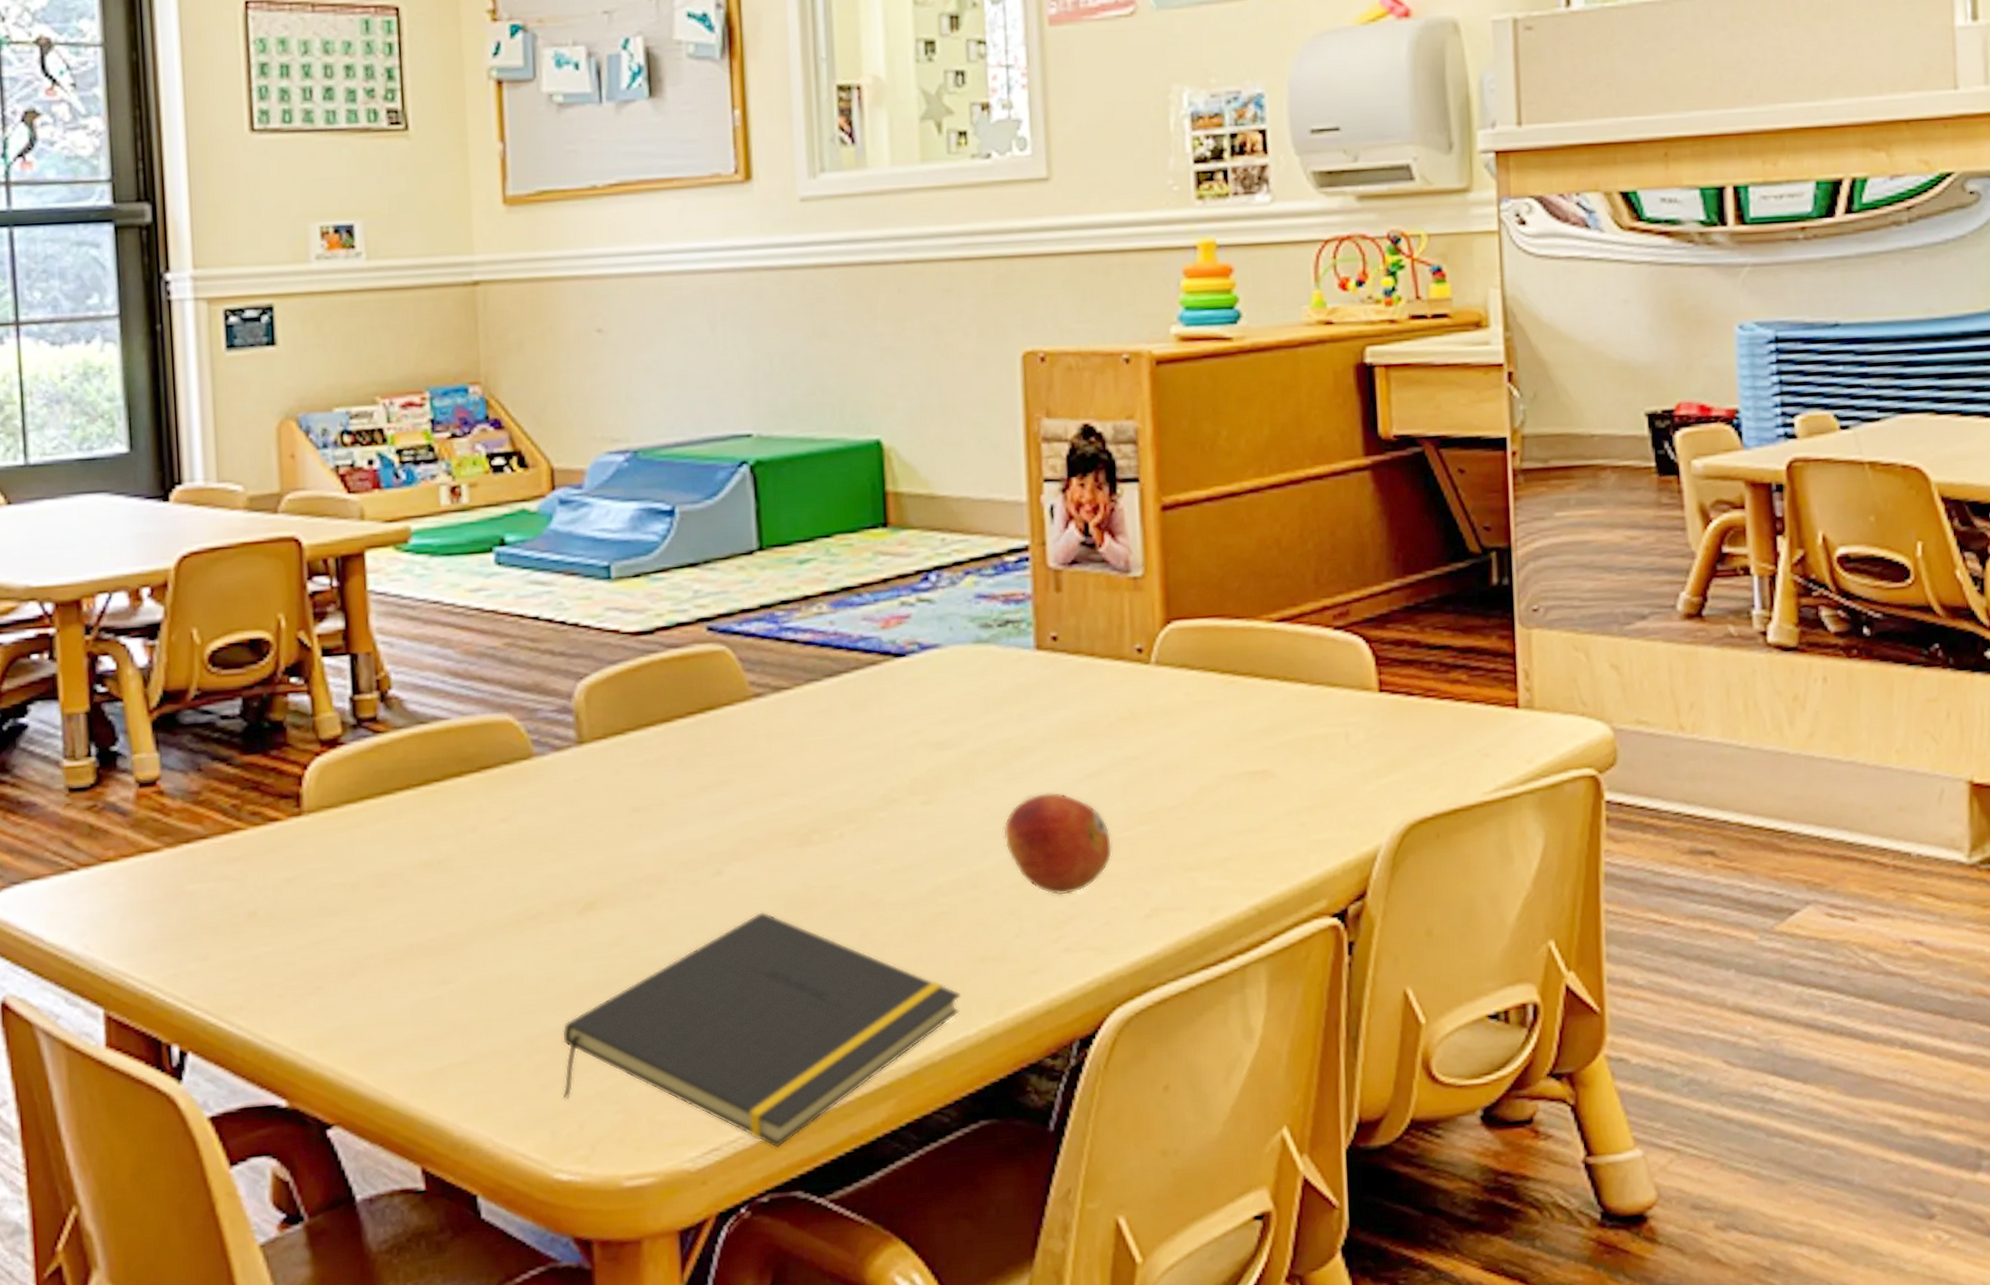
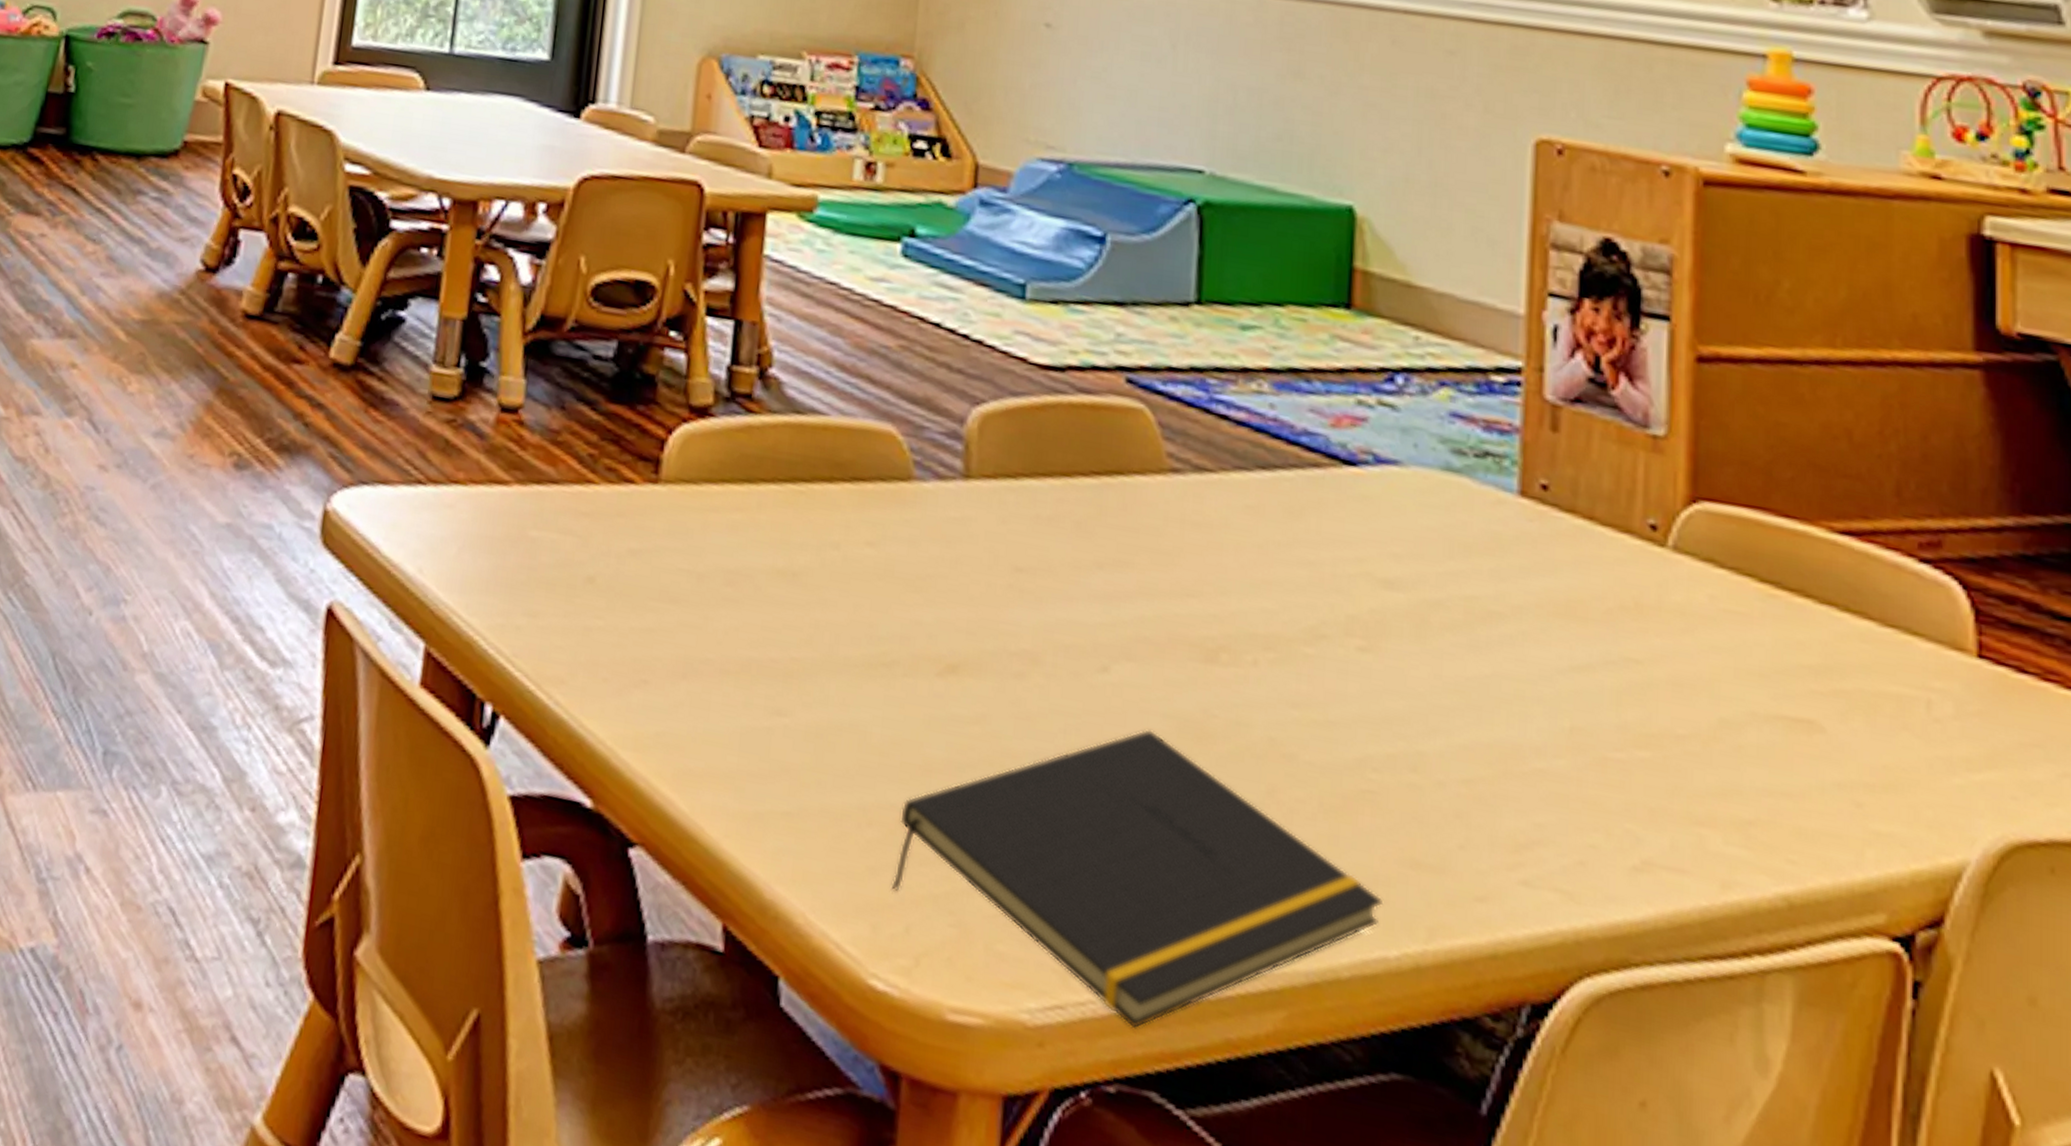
fruit: present [1003,791,1113,896] -> none [1457,673,1597,814]

